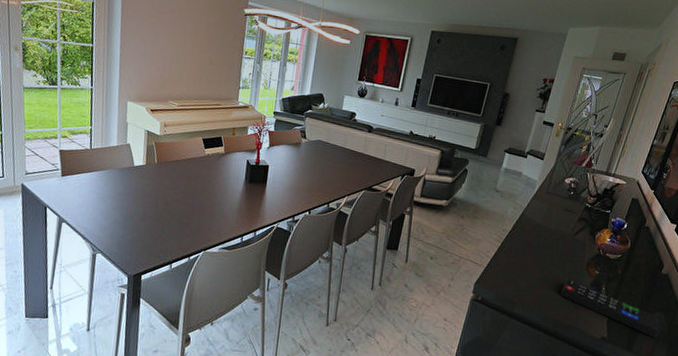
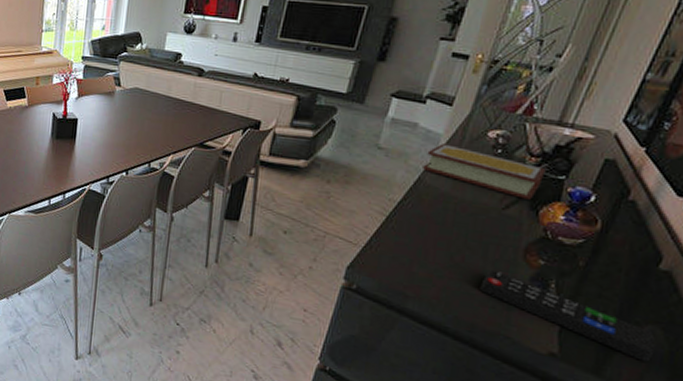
book: none [525,188,599,228] -> present [423,144,546,200]

